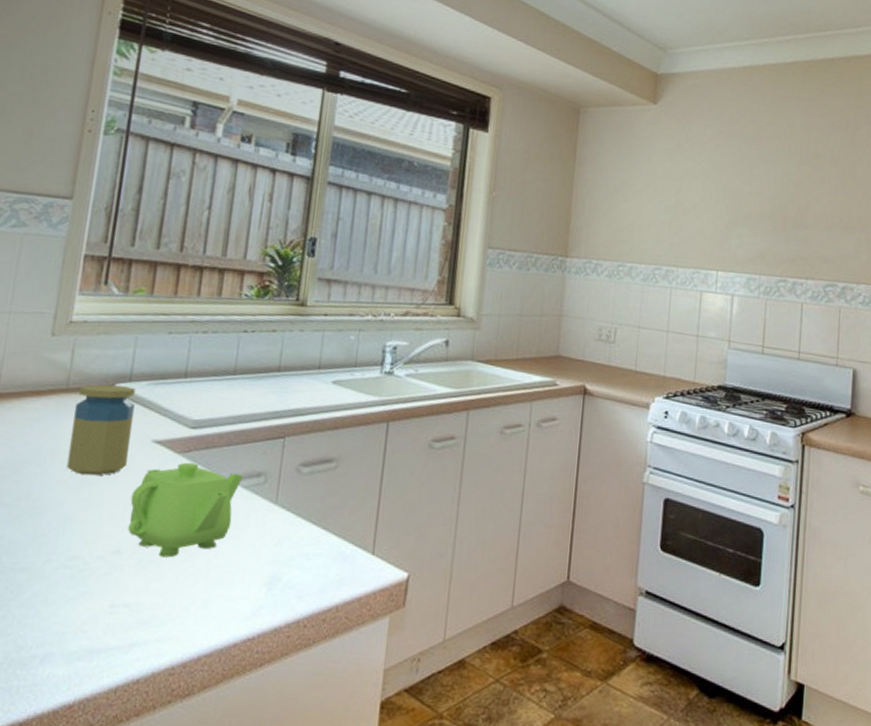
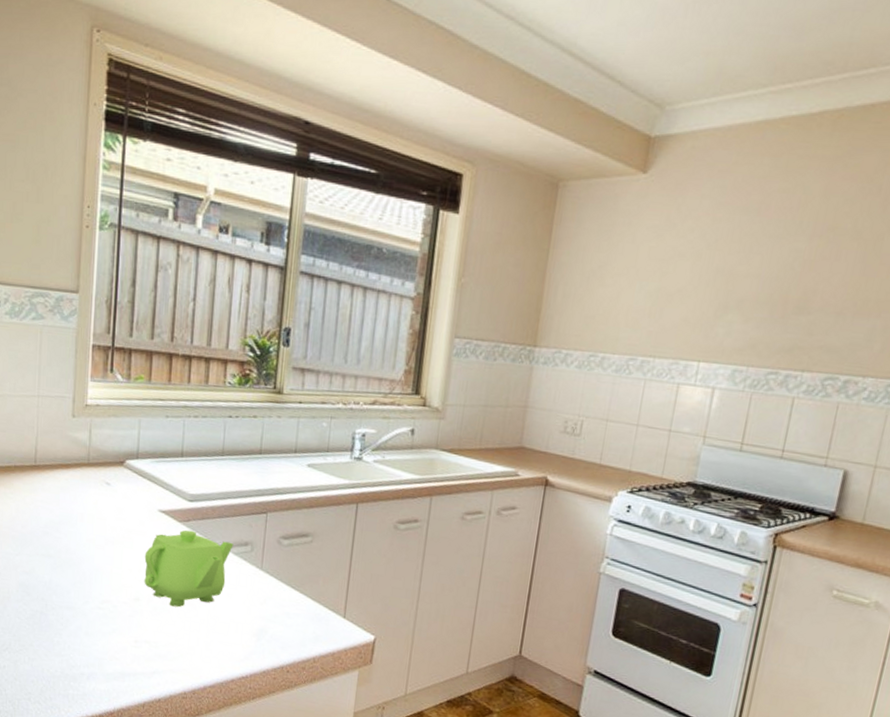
jar: present [67,384,136,476] -> none [94,460,142,537]

